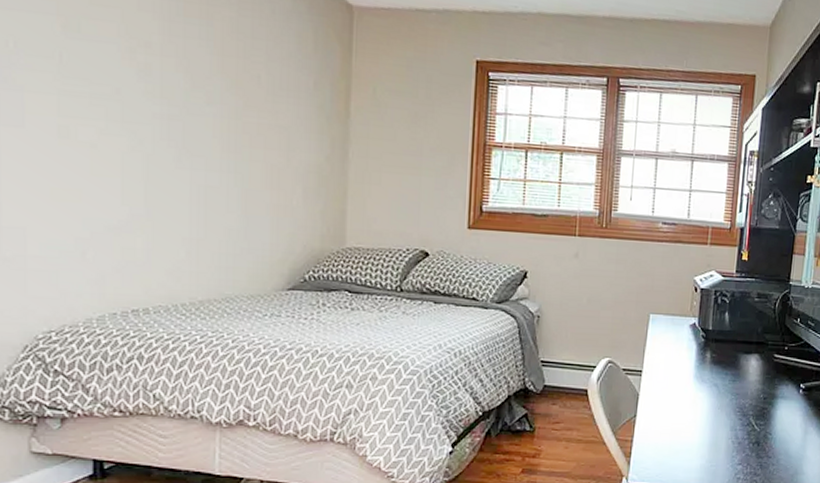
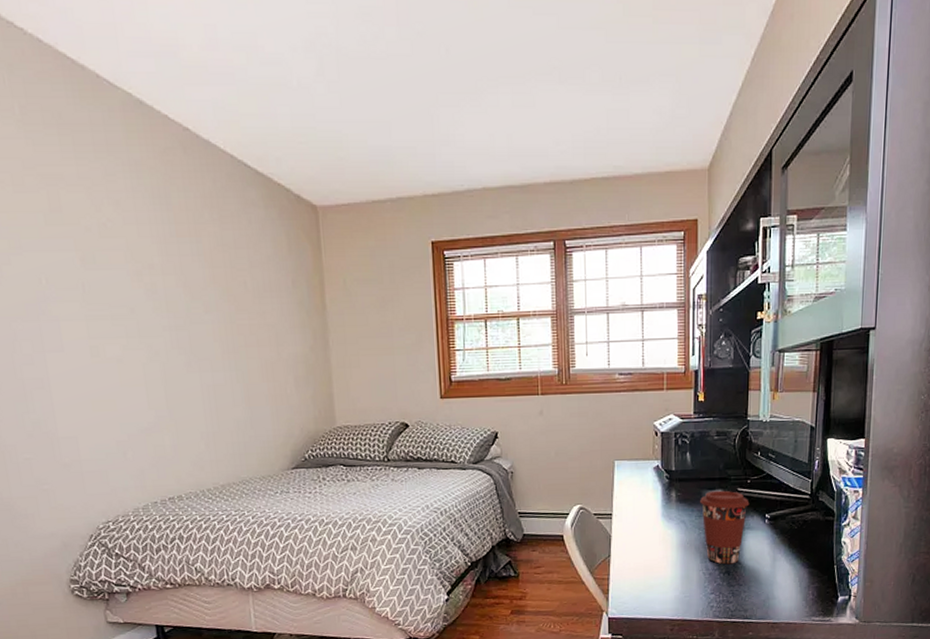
coffee cup: none [735,355,785,434] -> present [700,490,750,565]

